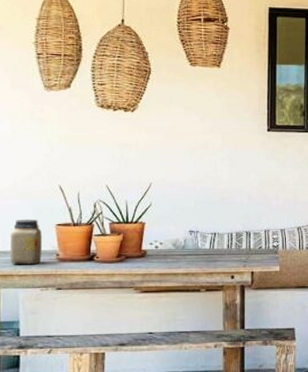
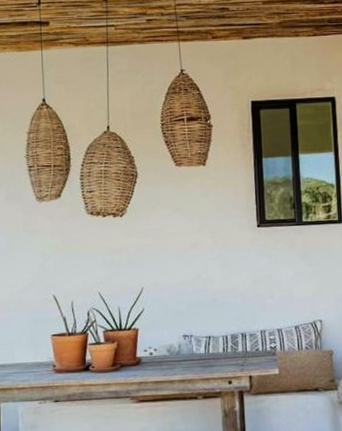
jar: present [9,219,42,265] -> none [8,330,39,378]

